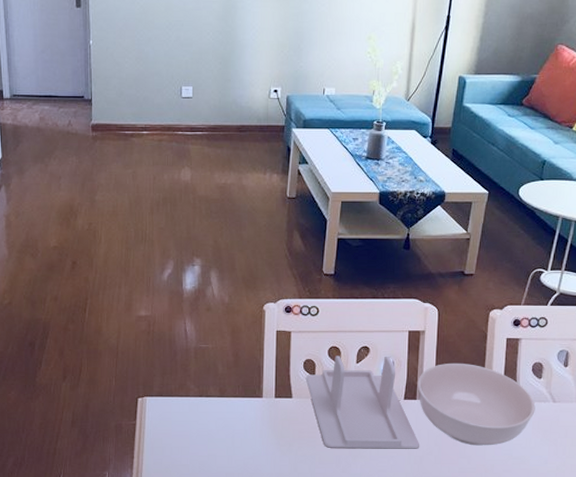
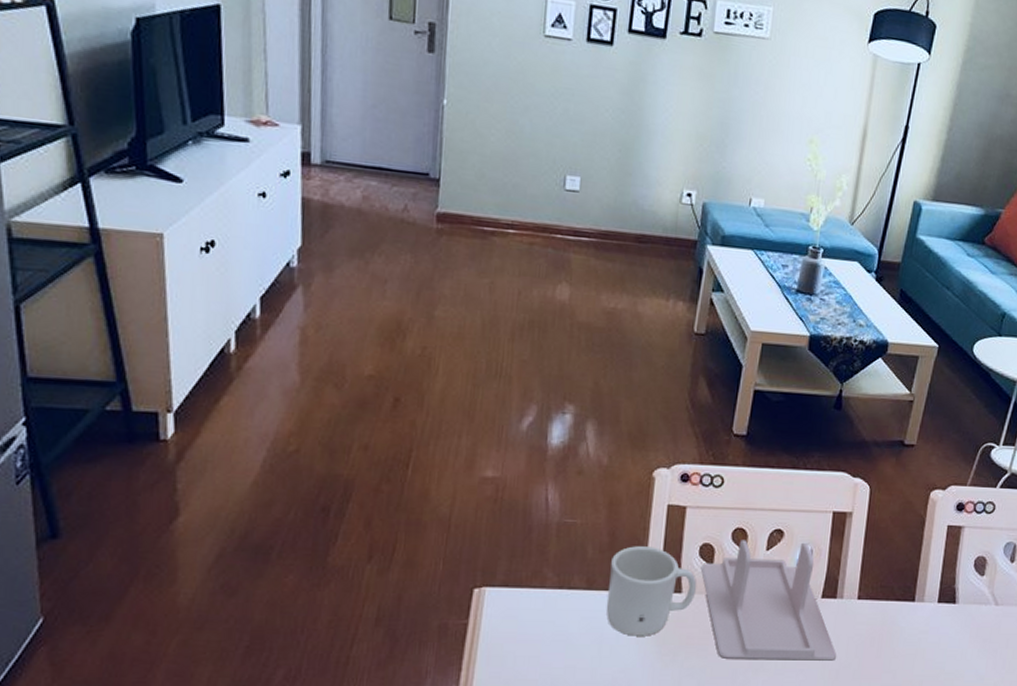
mug: none [235,363,304,432] -> present [606,546,697,636]
bowl: present [417,363,535,446] -> none [839,553,975,657]

